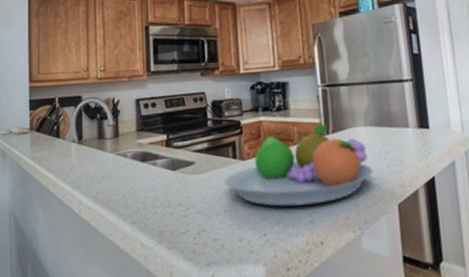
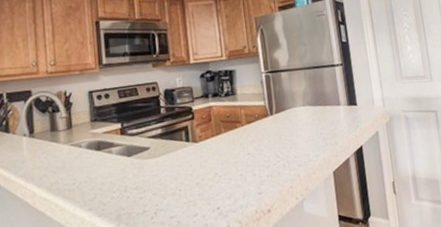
fruit bowl: present [224,124,373,207] -> none [179,106,311,183]

